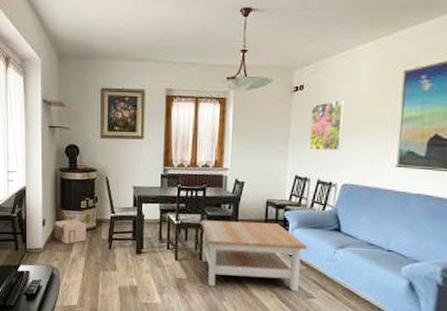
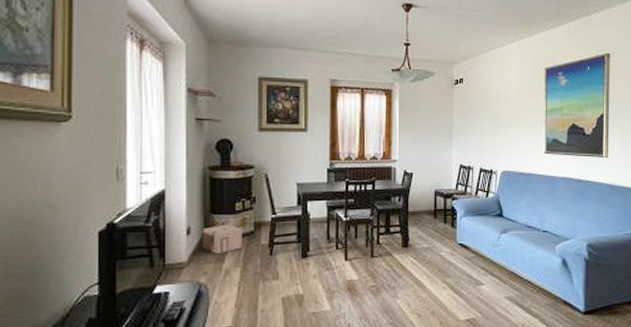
coffee table: present [200,220,307,291] -> none [371,213,474,285]
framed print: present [309,99,345,151] -> none [471,92,499,140]

